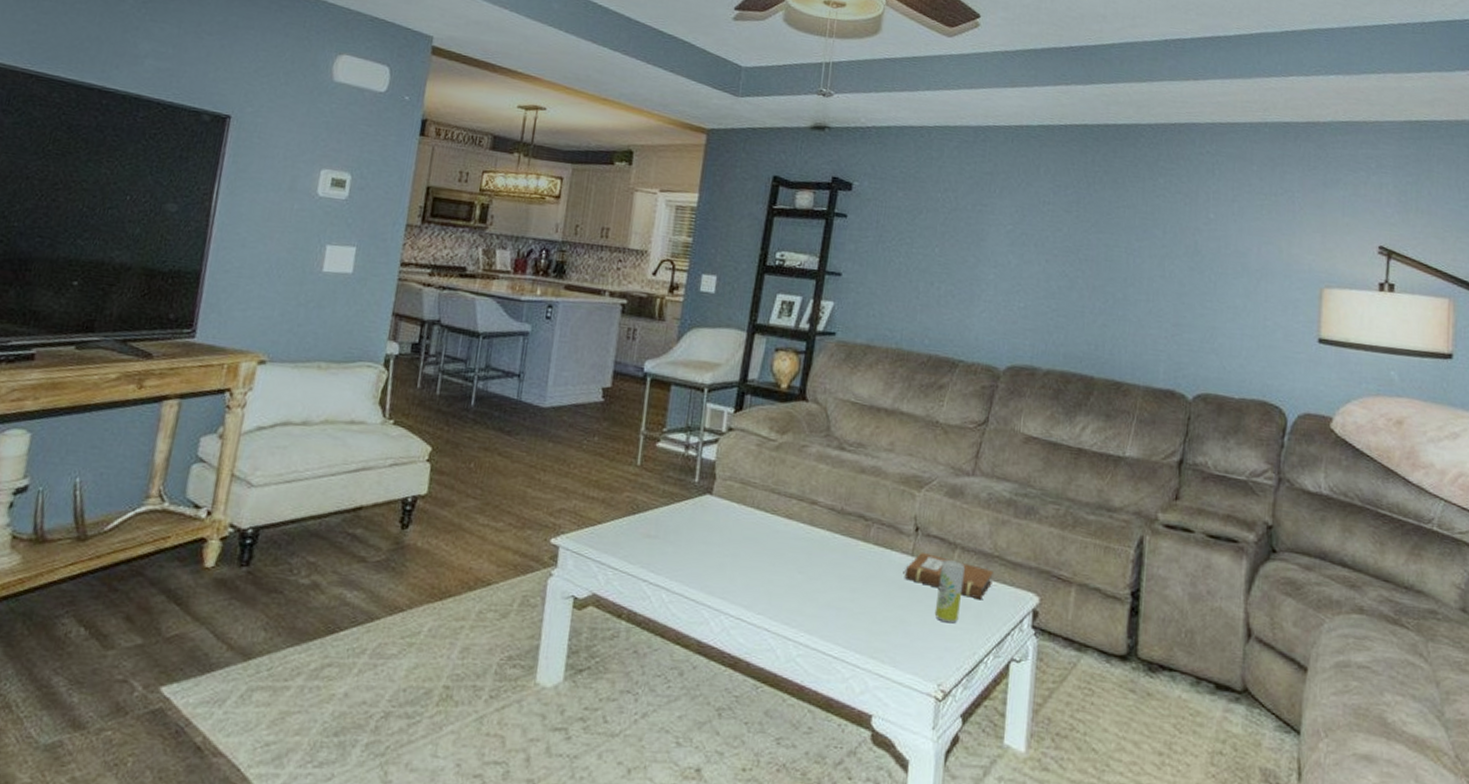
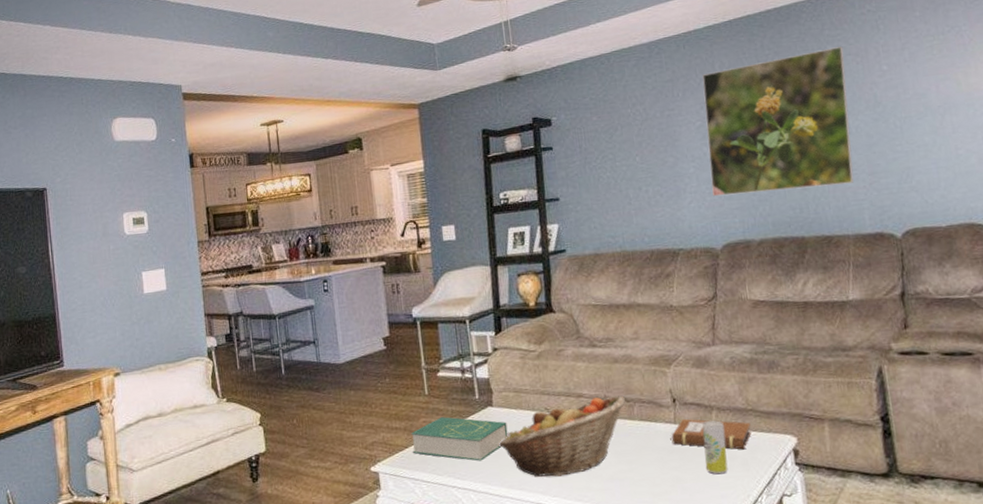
book: none [606,495,724,556] -> present [411,417,508,461]
fruit basket: none [707,508,863,592] -> present [498,395,625,477]
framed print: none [1007,175,1175,330] -> present [702,46,854,197]

